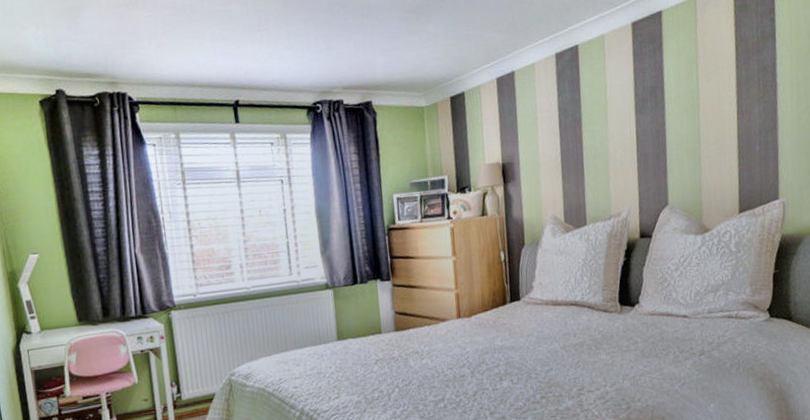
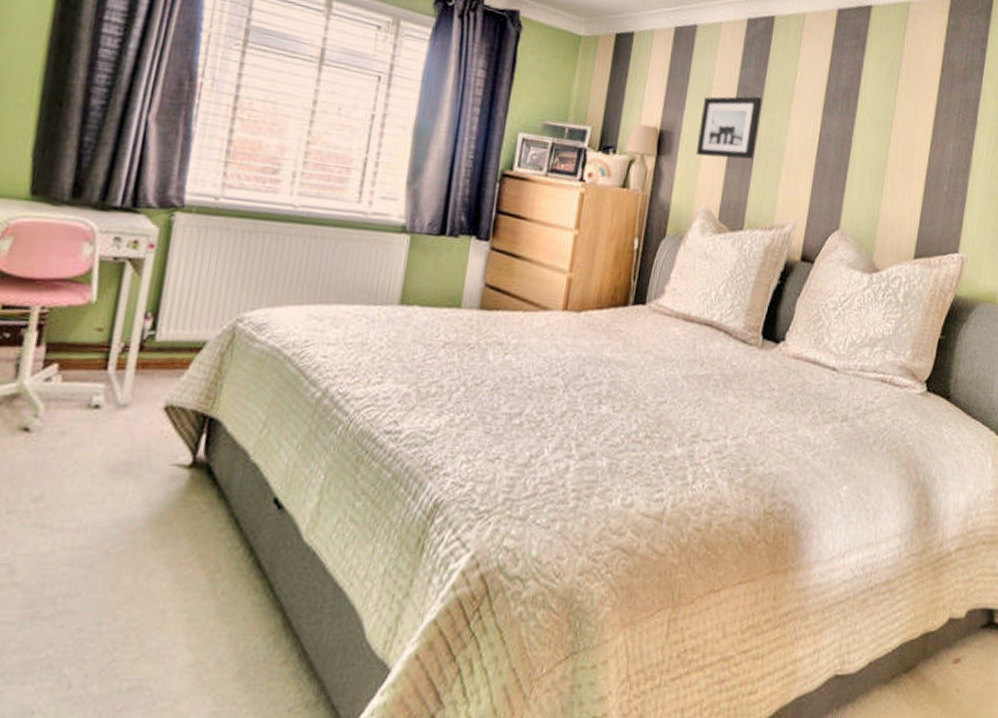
wall art: none [532,115,584,176] -> present [696,96,762,159]

